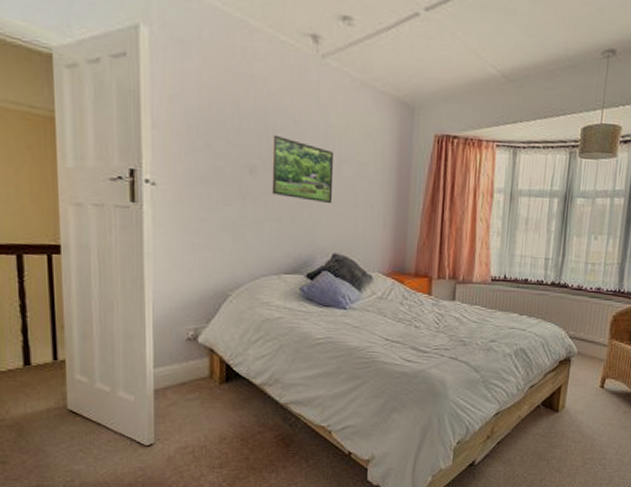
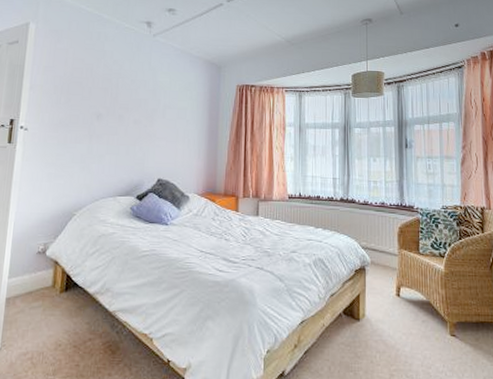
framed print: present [272,134,334,204] -> none [112,90,160,140]

